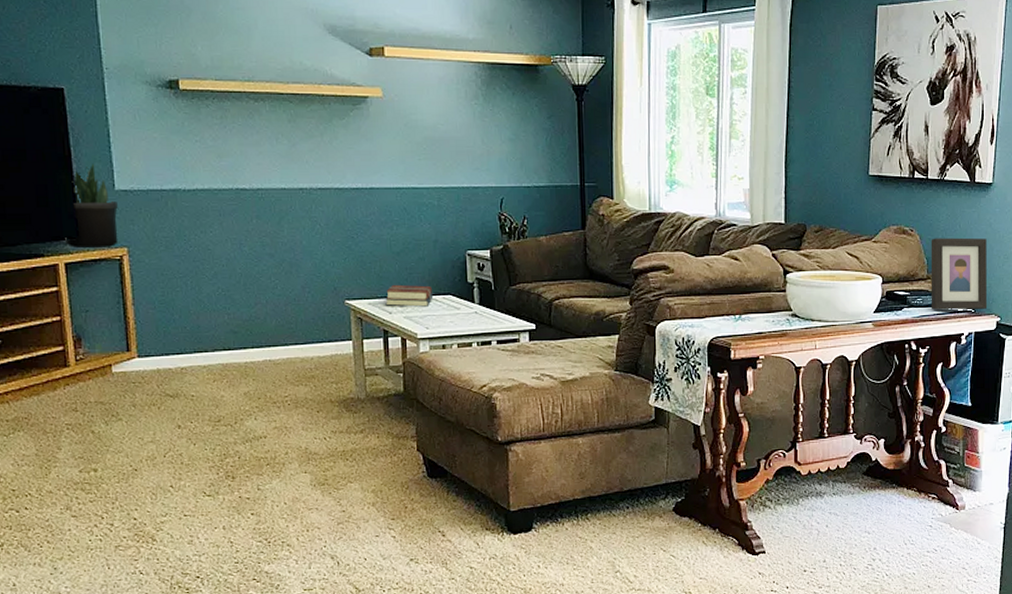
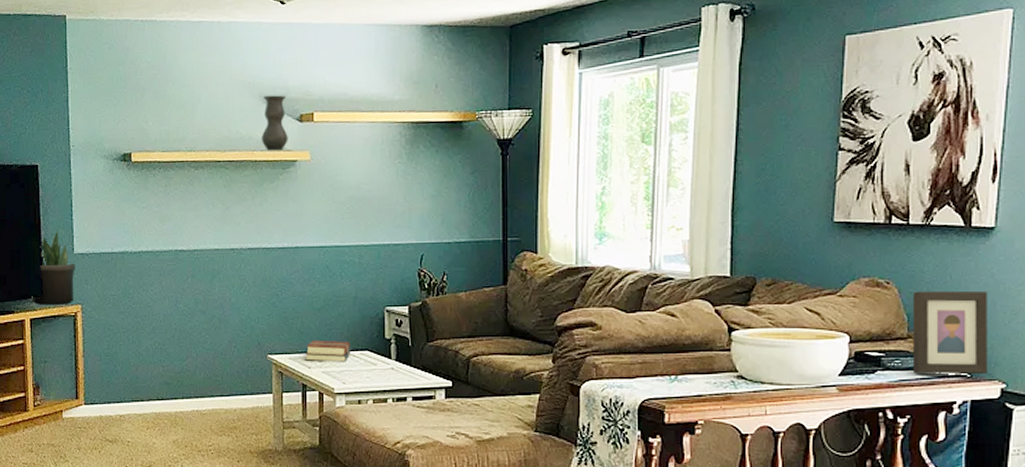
vase: none [327,25,358,85] -> present [261,95,288,151]

